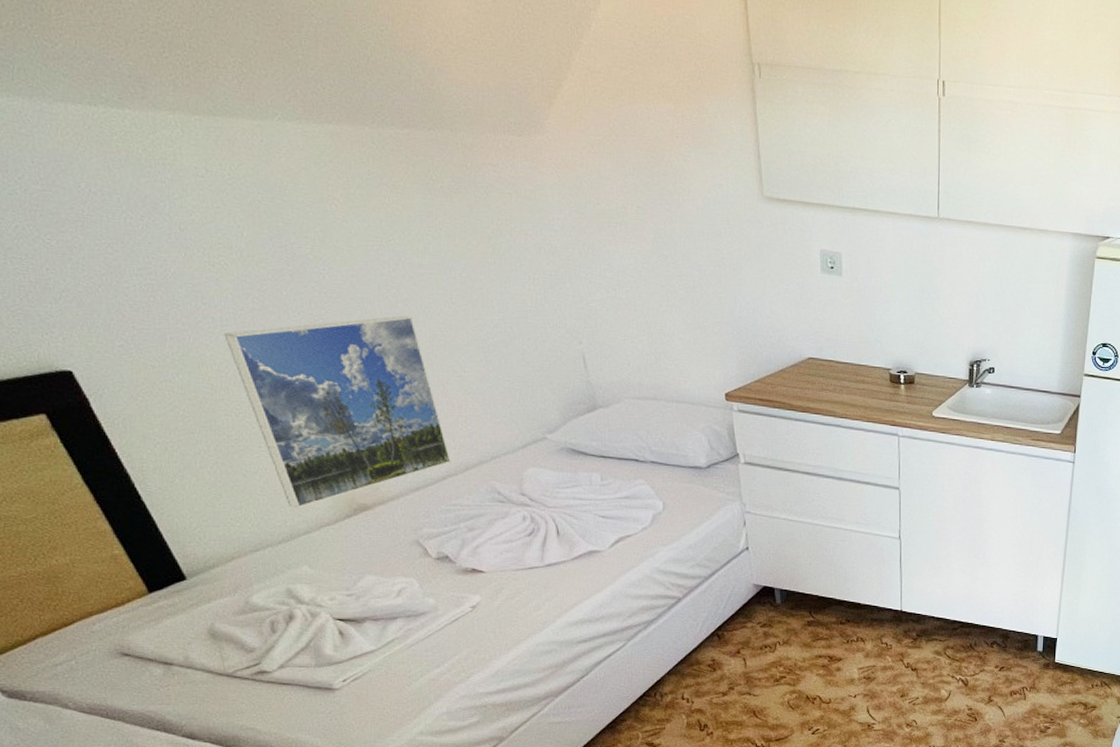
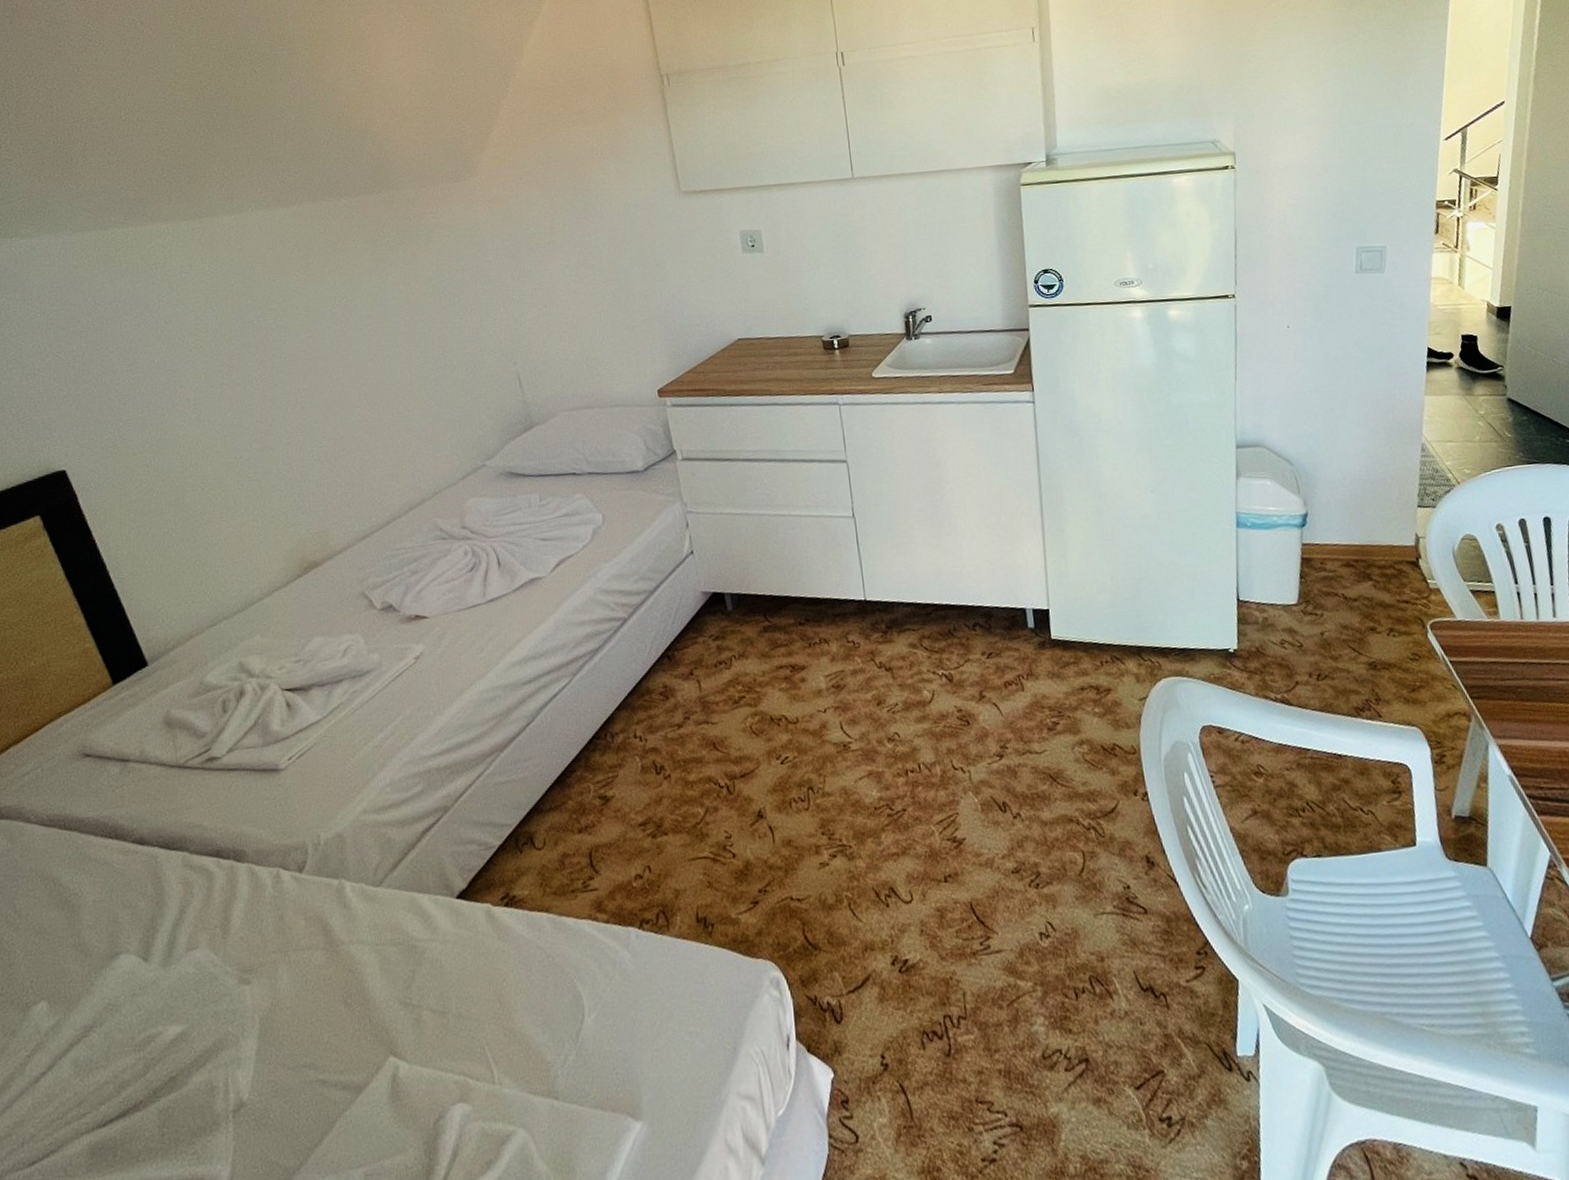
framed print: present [224,315,451,508] -> none [196,365,395,575]

